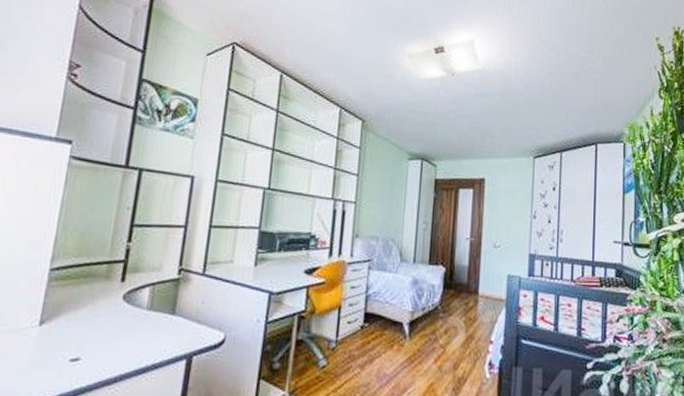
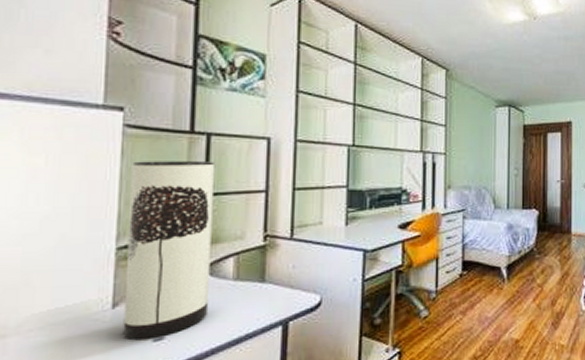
table lamp: none [45,190,143,359] -> present [123,161,214,341]

